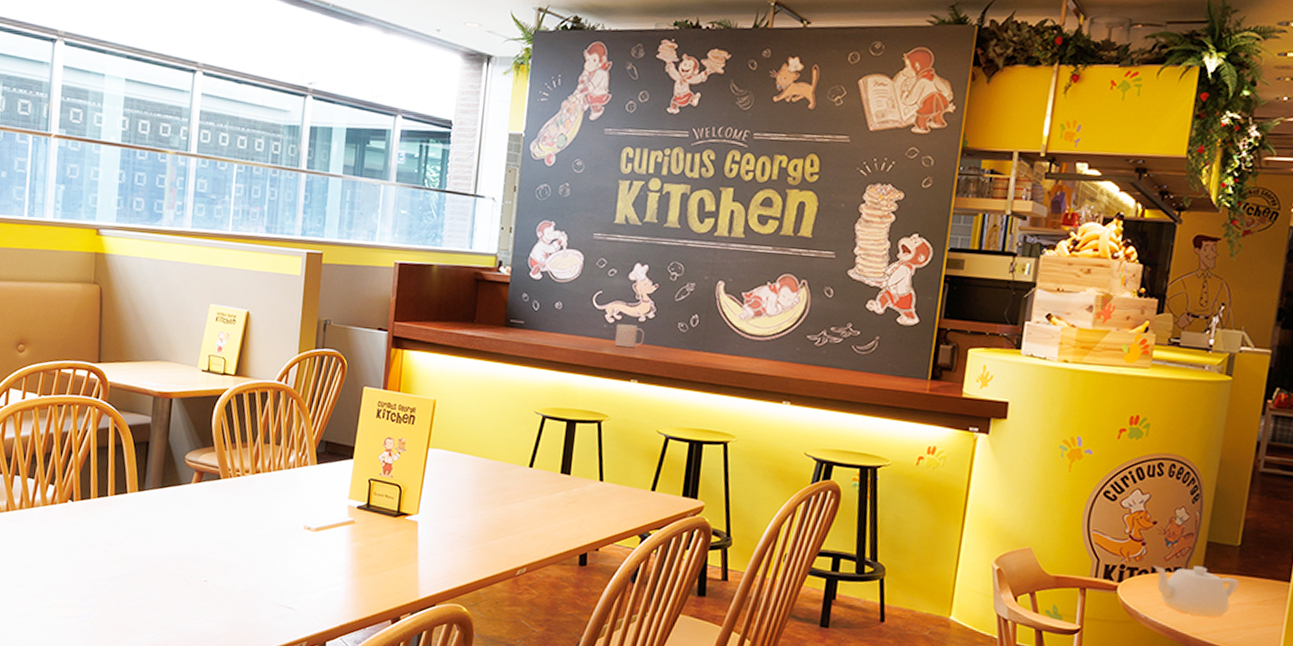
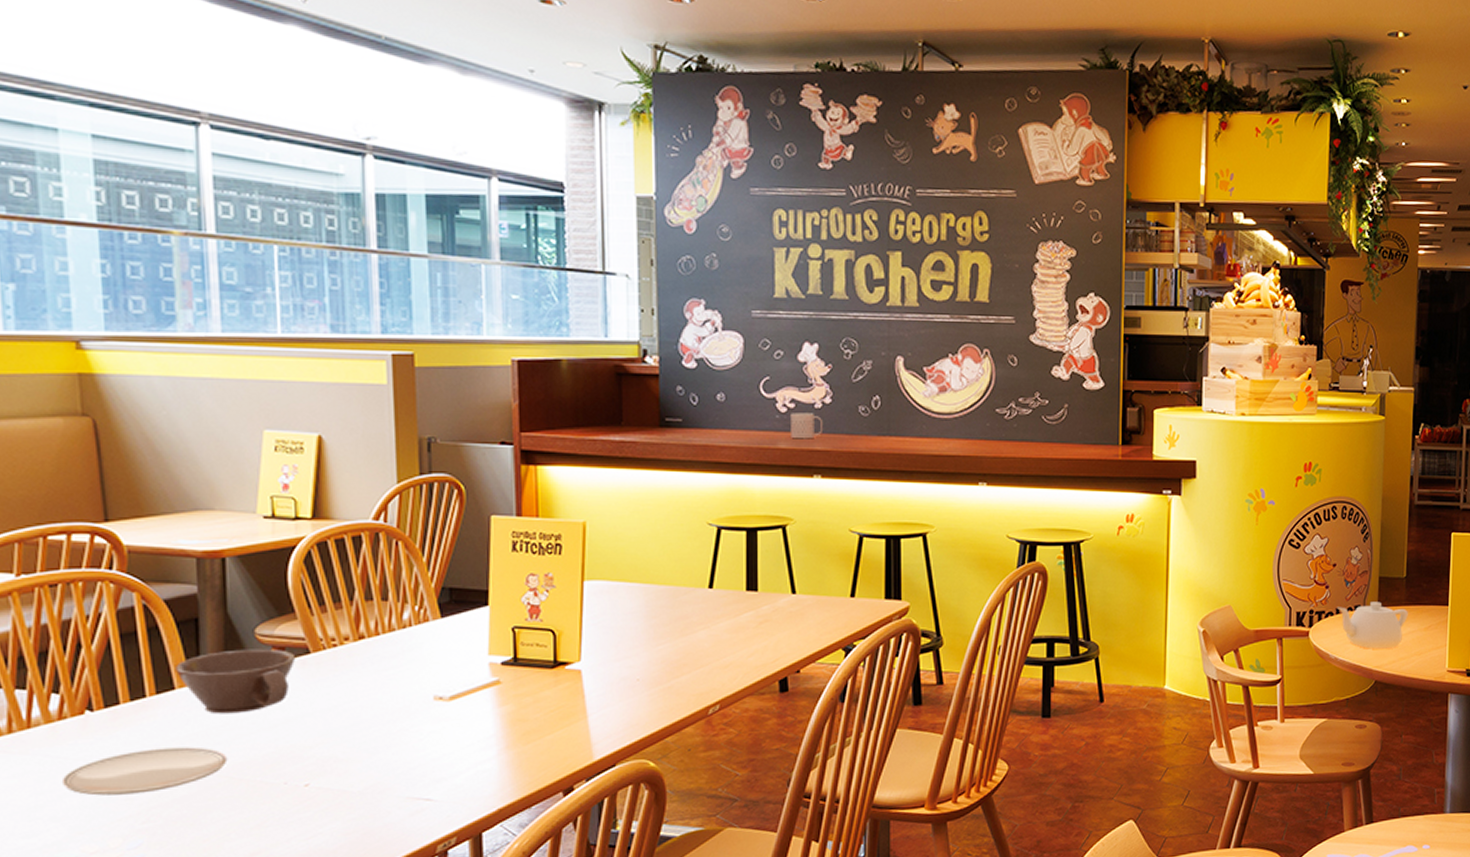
plate: none [47,535,155,568] -> present [61,747,228,796]
cup: none [129,469,211,518] -> present [175,648,296,714]

